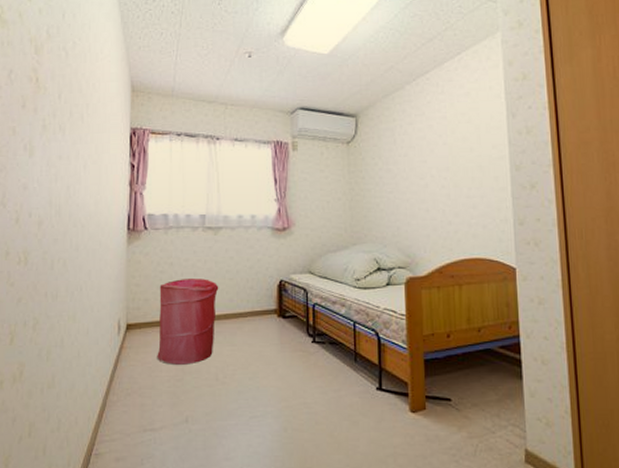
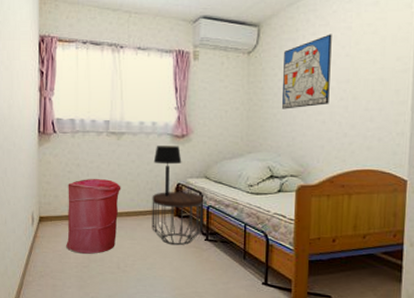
table lamp: none [253,240,284,295] -> present [153,146,182,197]
side table: none [253,289,309,349] -> present [152,192,204,245]
wall art: none [383,123,431,199] -> present [282,34,332,109]

